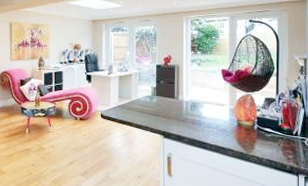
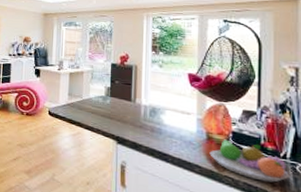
fruit bowl: none [240,124,301,156] -> present [209,139,291,183]

